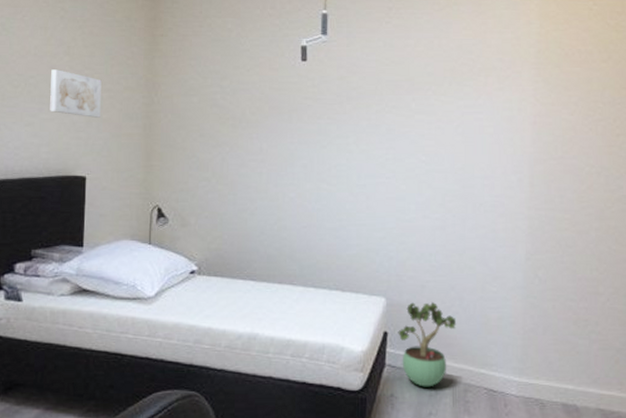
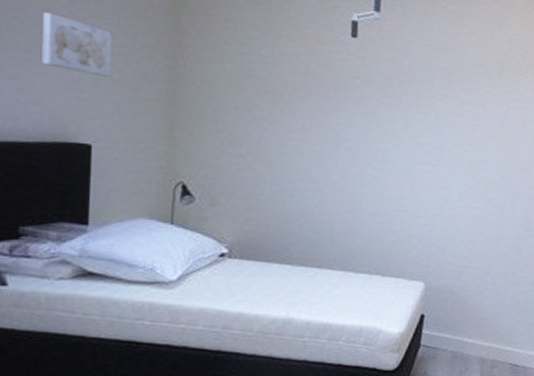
potted plant: present [398,301,457,387] -> none [434,286,489,365]

